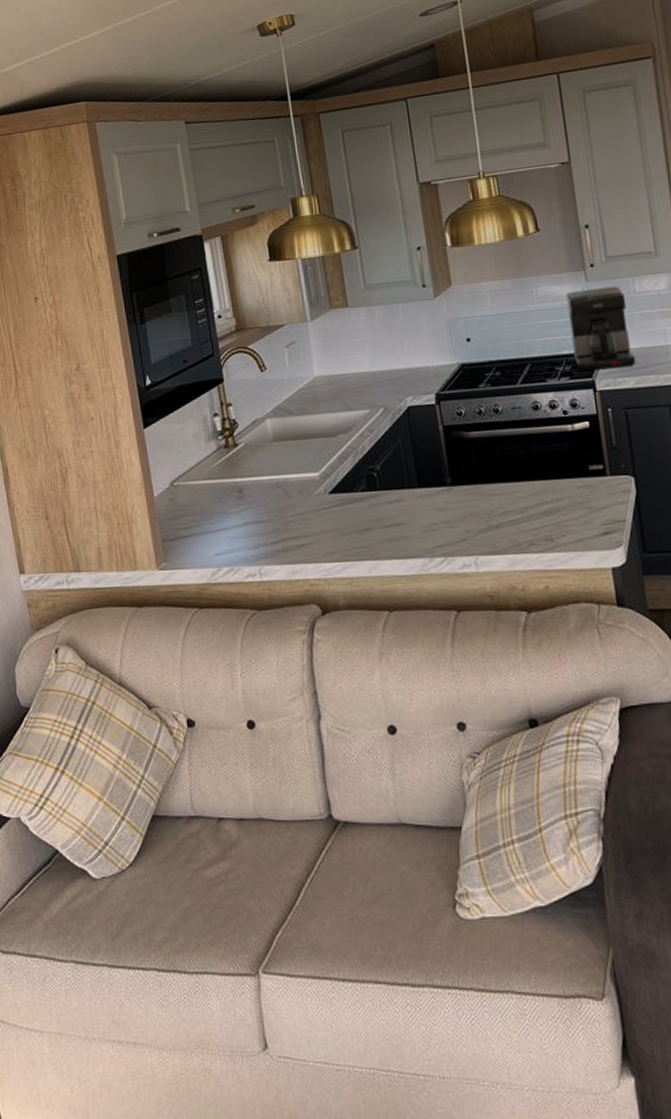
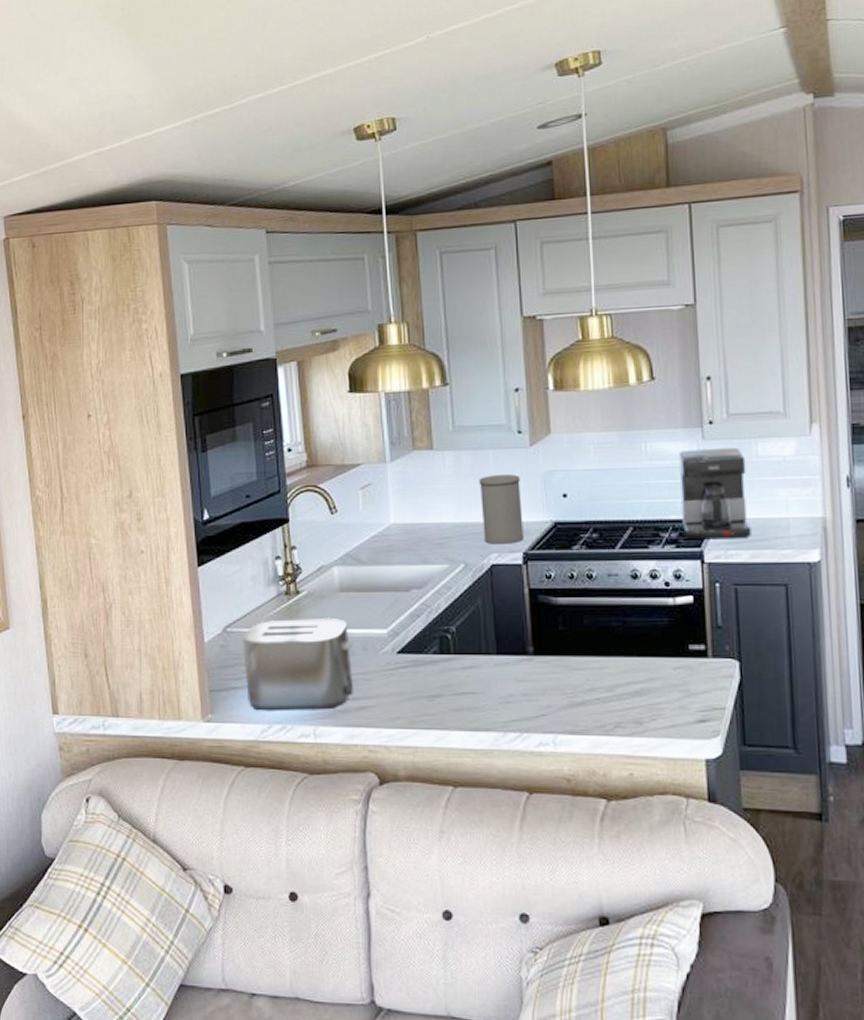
toaster: none [188,465,292,556] -> present [242,617,353,711]
canister: none [391,324,435,389] -> present [478,474,524,544]

